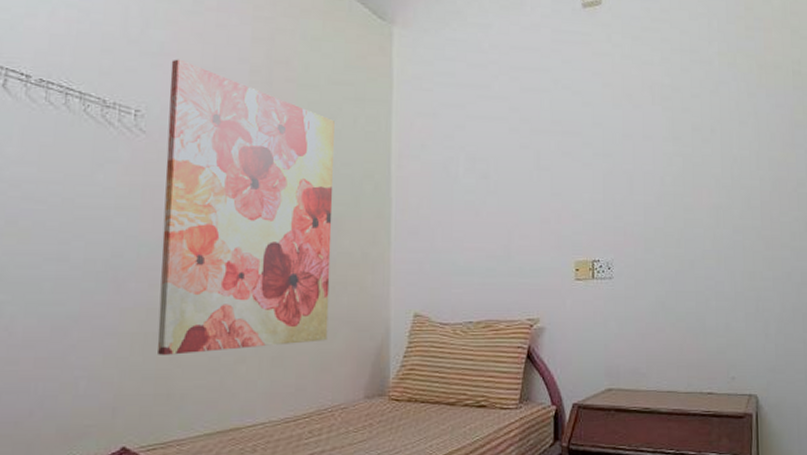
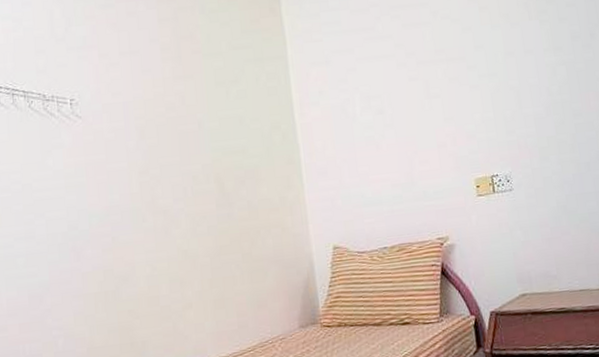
wall art: present [157,59,335,355] -> none [94,49,260,310]

